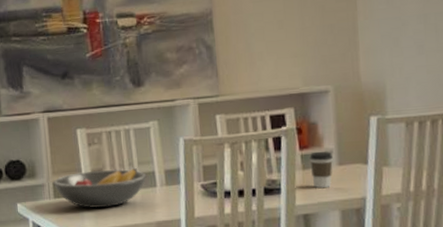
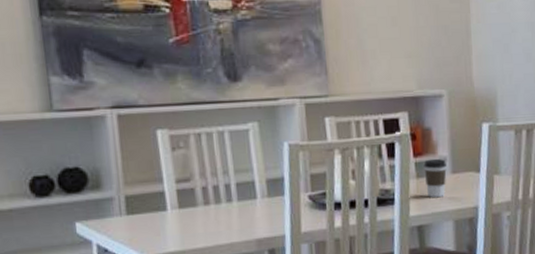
fruit bowl: present [52,168,148,208] -> none [124,177,246,226]

